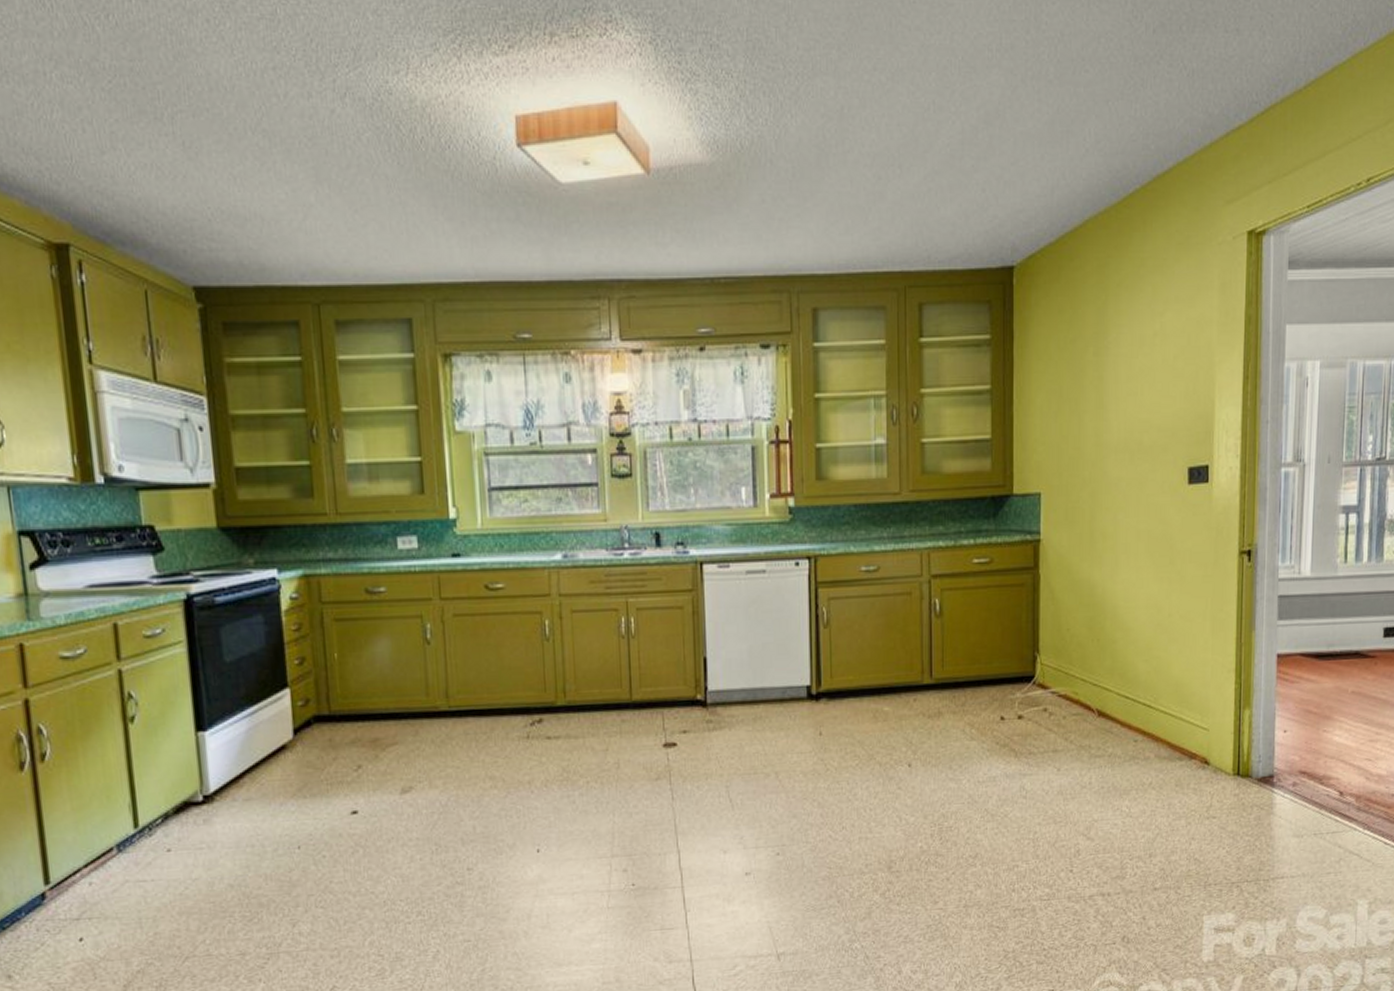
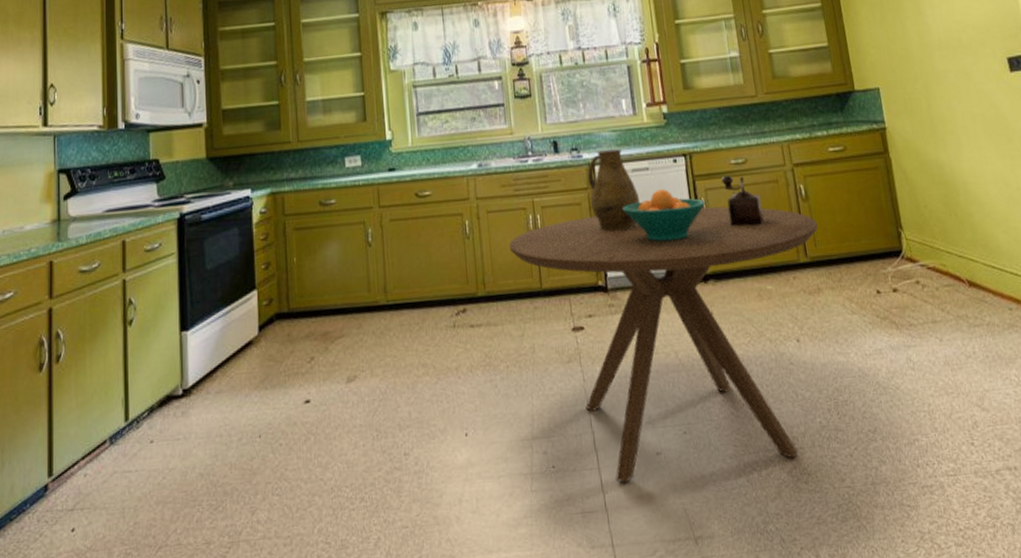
dining table: none [597,618,948,902] -> present [509,206,818,483]
pitcher: none [693,546,751,641] -> present [587,149,640,232]
fruit bowl: none [731,596,828,655] -> present [623,189,706,242]
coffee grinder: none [848,583,891,642] -> present [721,174,765,227]

